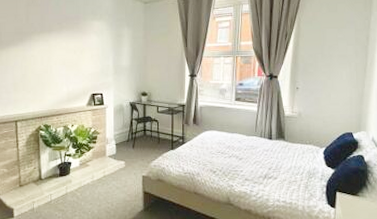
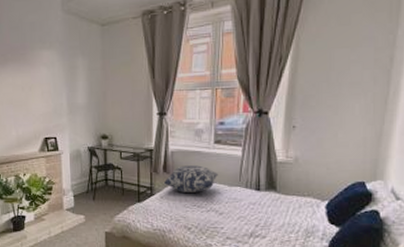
cushion: none [193,118,238,141] -> present [163,165,218,193]

